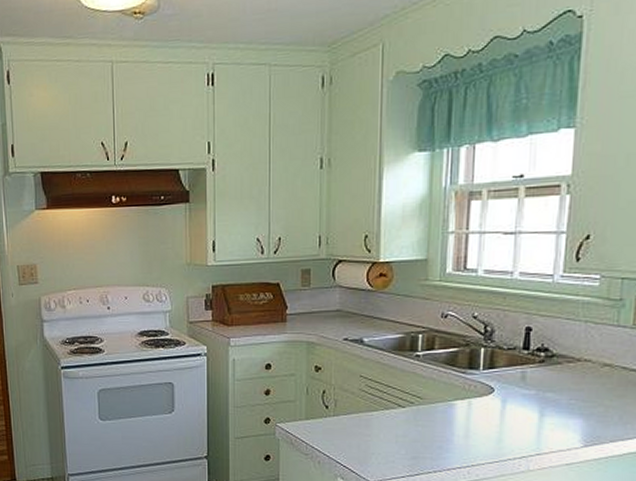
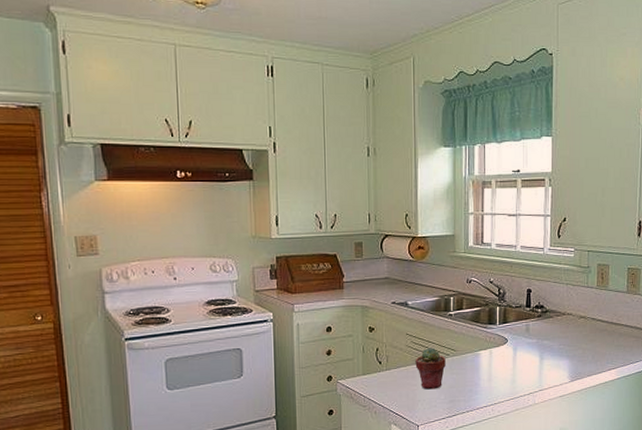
potted succulent: none [370,393,409,442] -> present [415,348,446,390]

